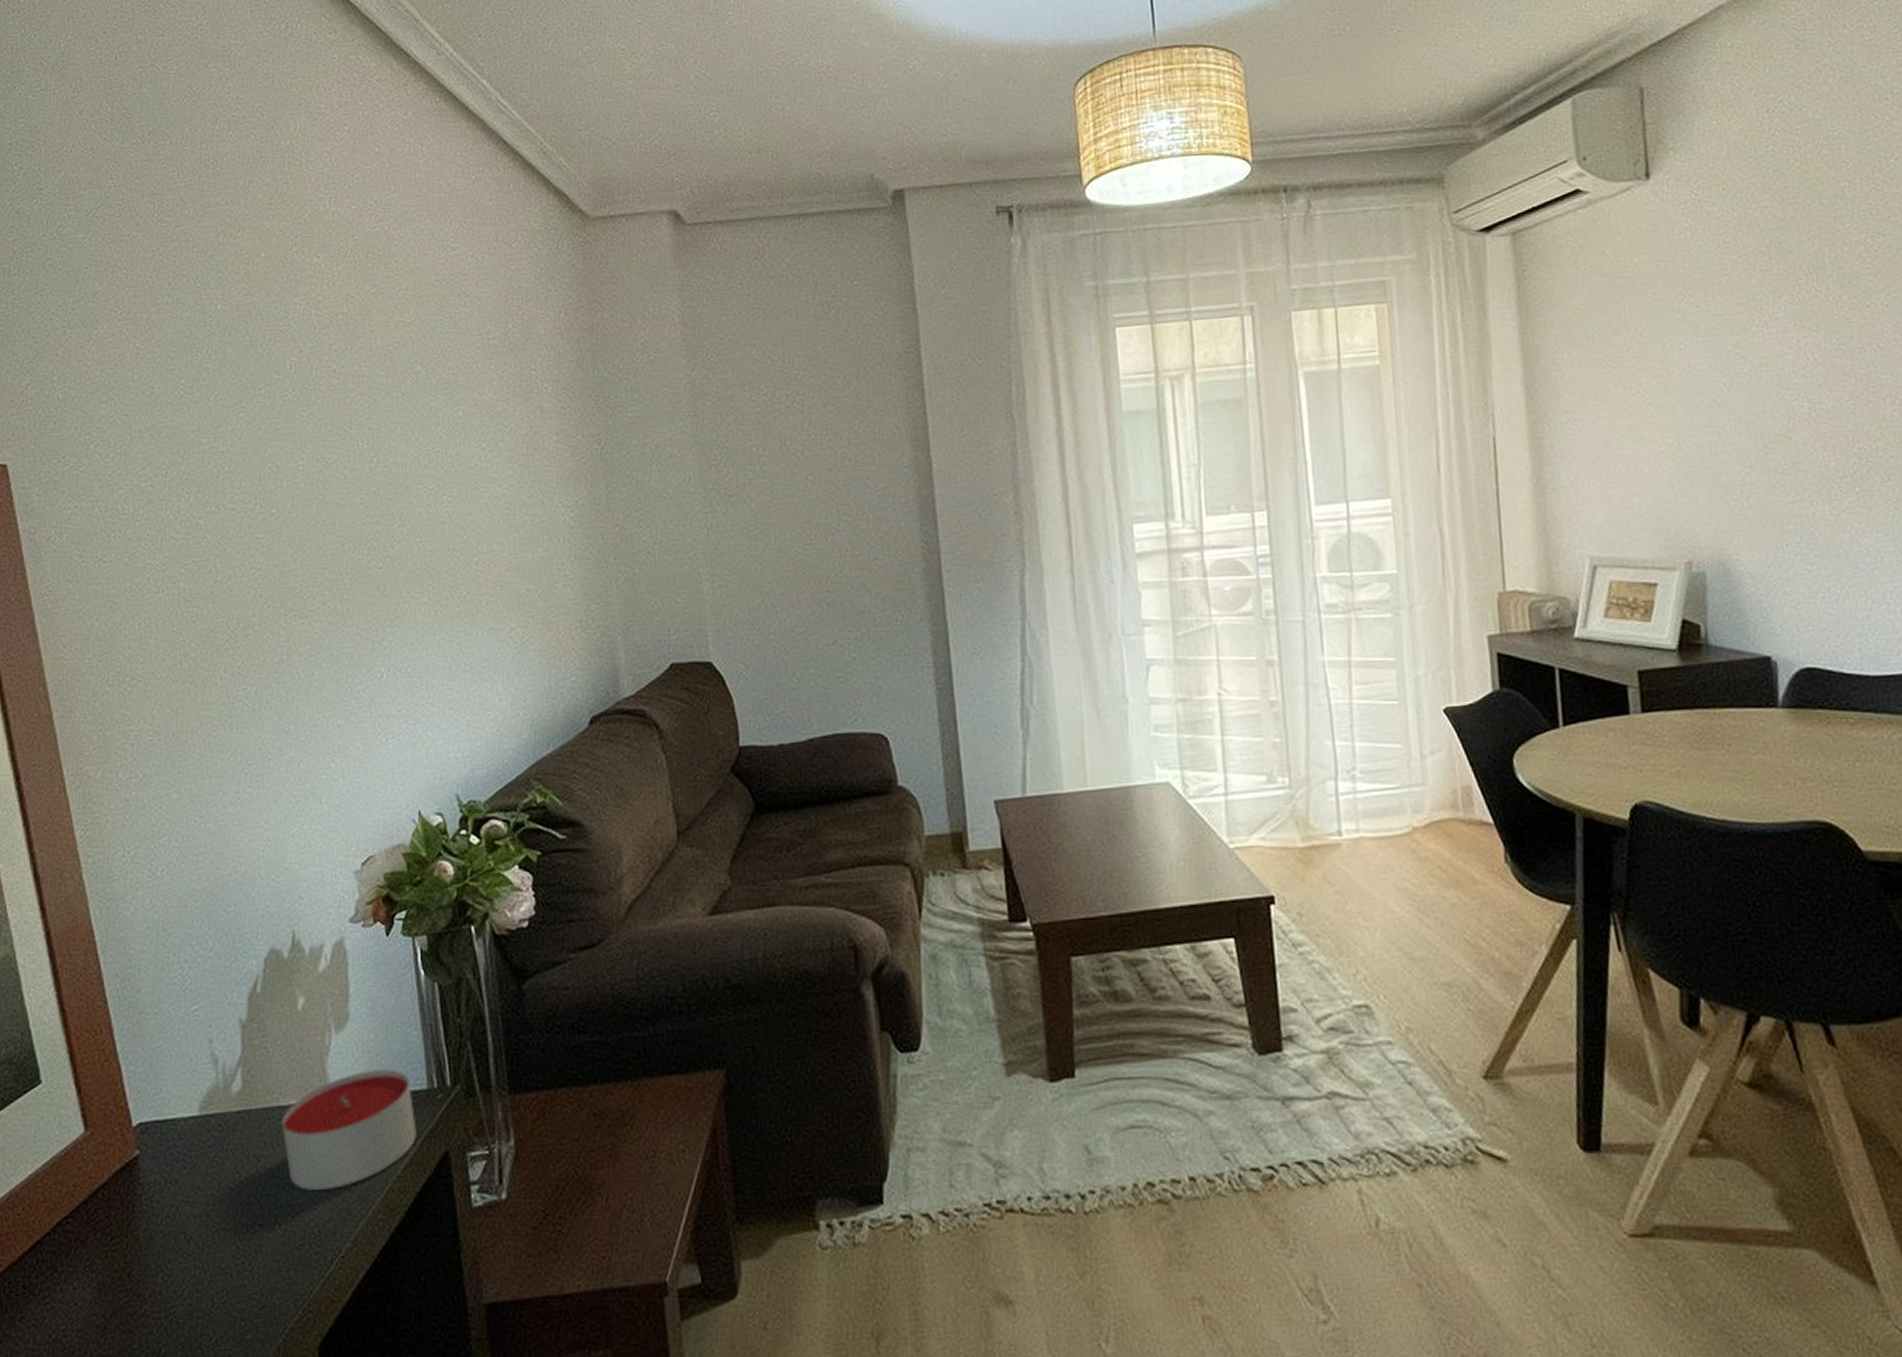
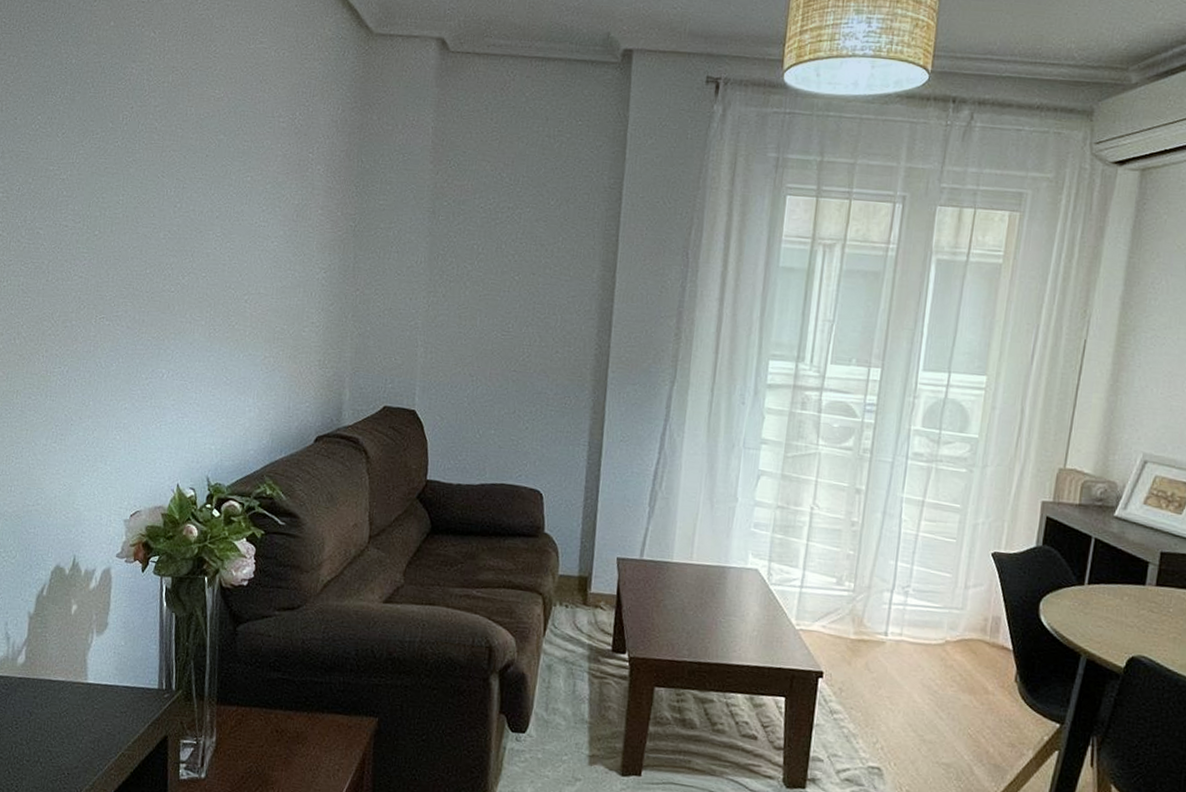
candle: present [281,1068,417,1190] -> none [50,667,147,746]

